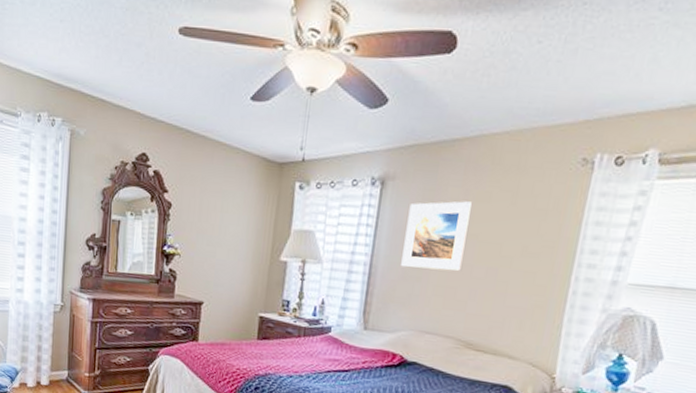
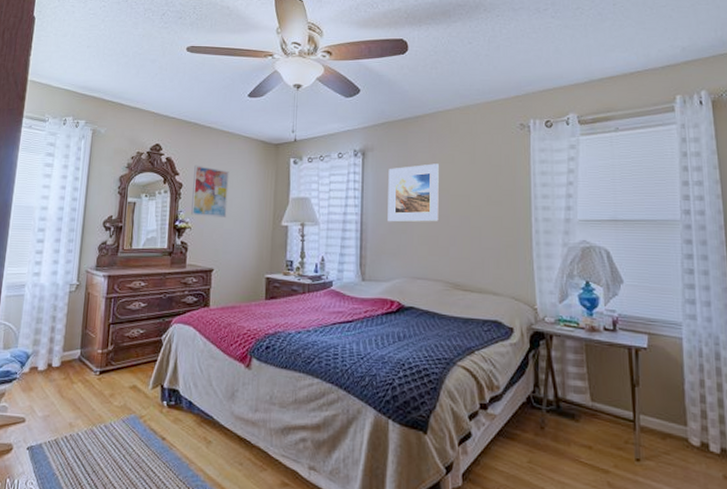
wall art: none [179,181,225,246] -> present [190,165,229,217]

